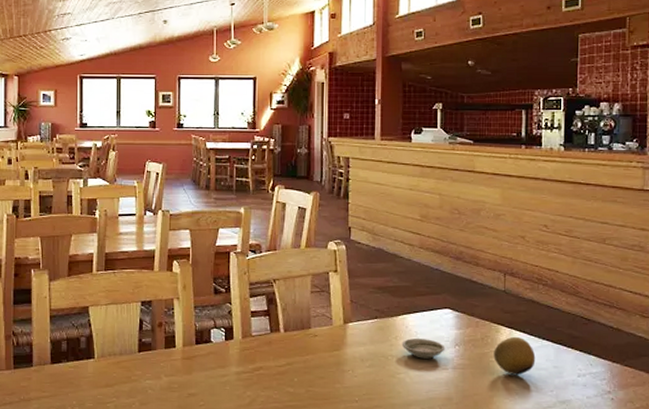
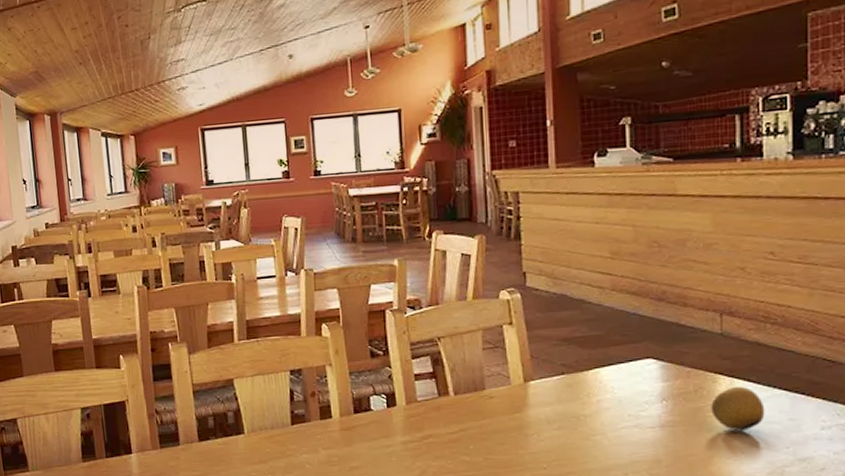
saucer: present [401,338,446,359] -> none [595,394,650,417]

